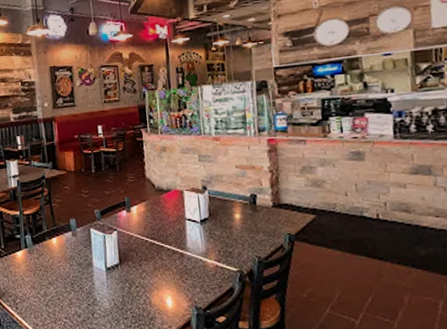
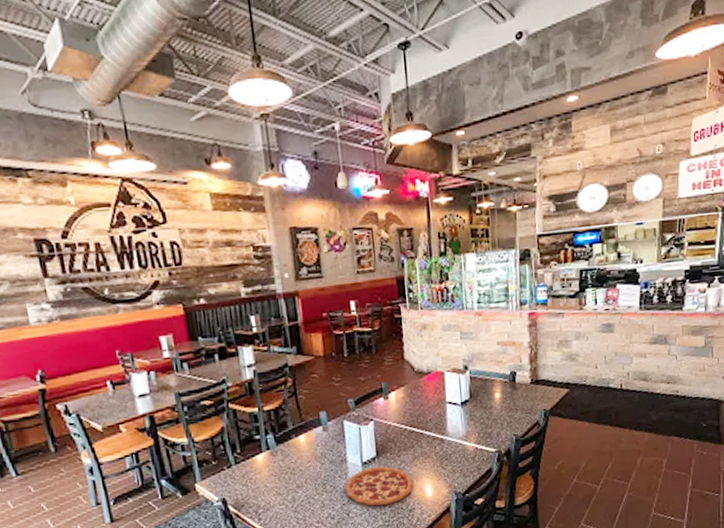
pizza: none [90,272,155,311] -> present [345,466,414,506]

